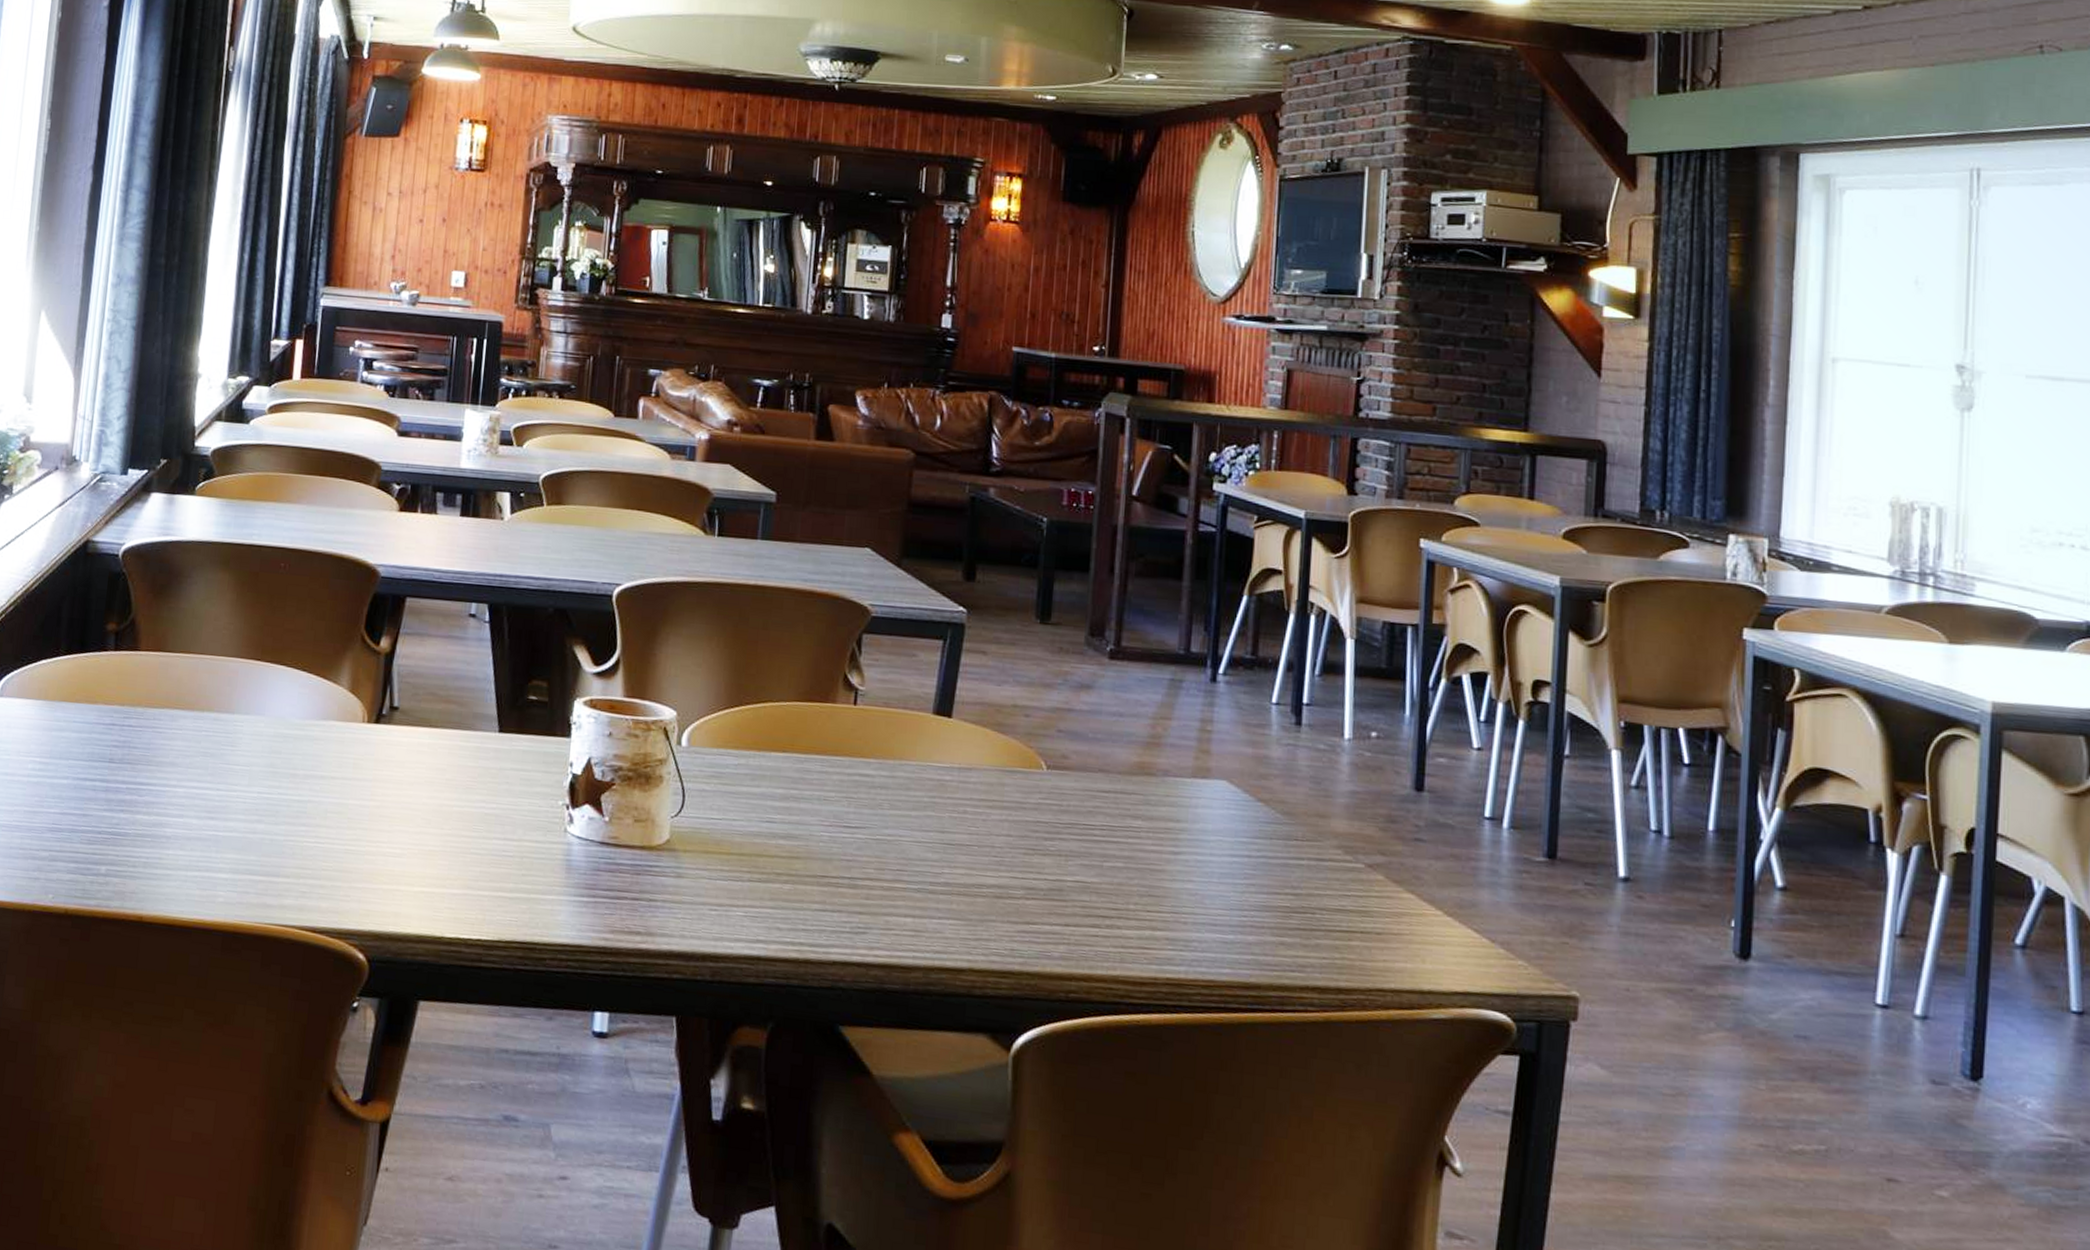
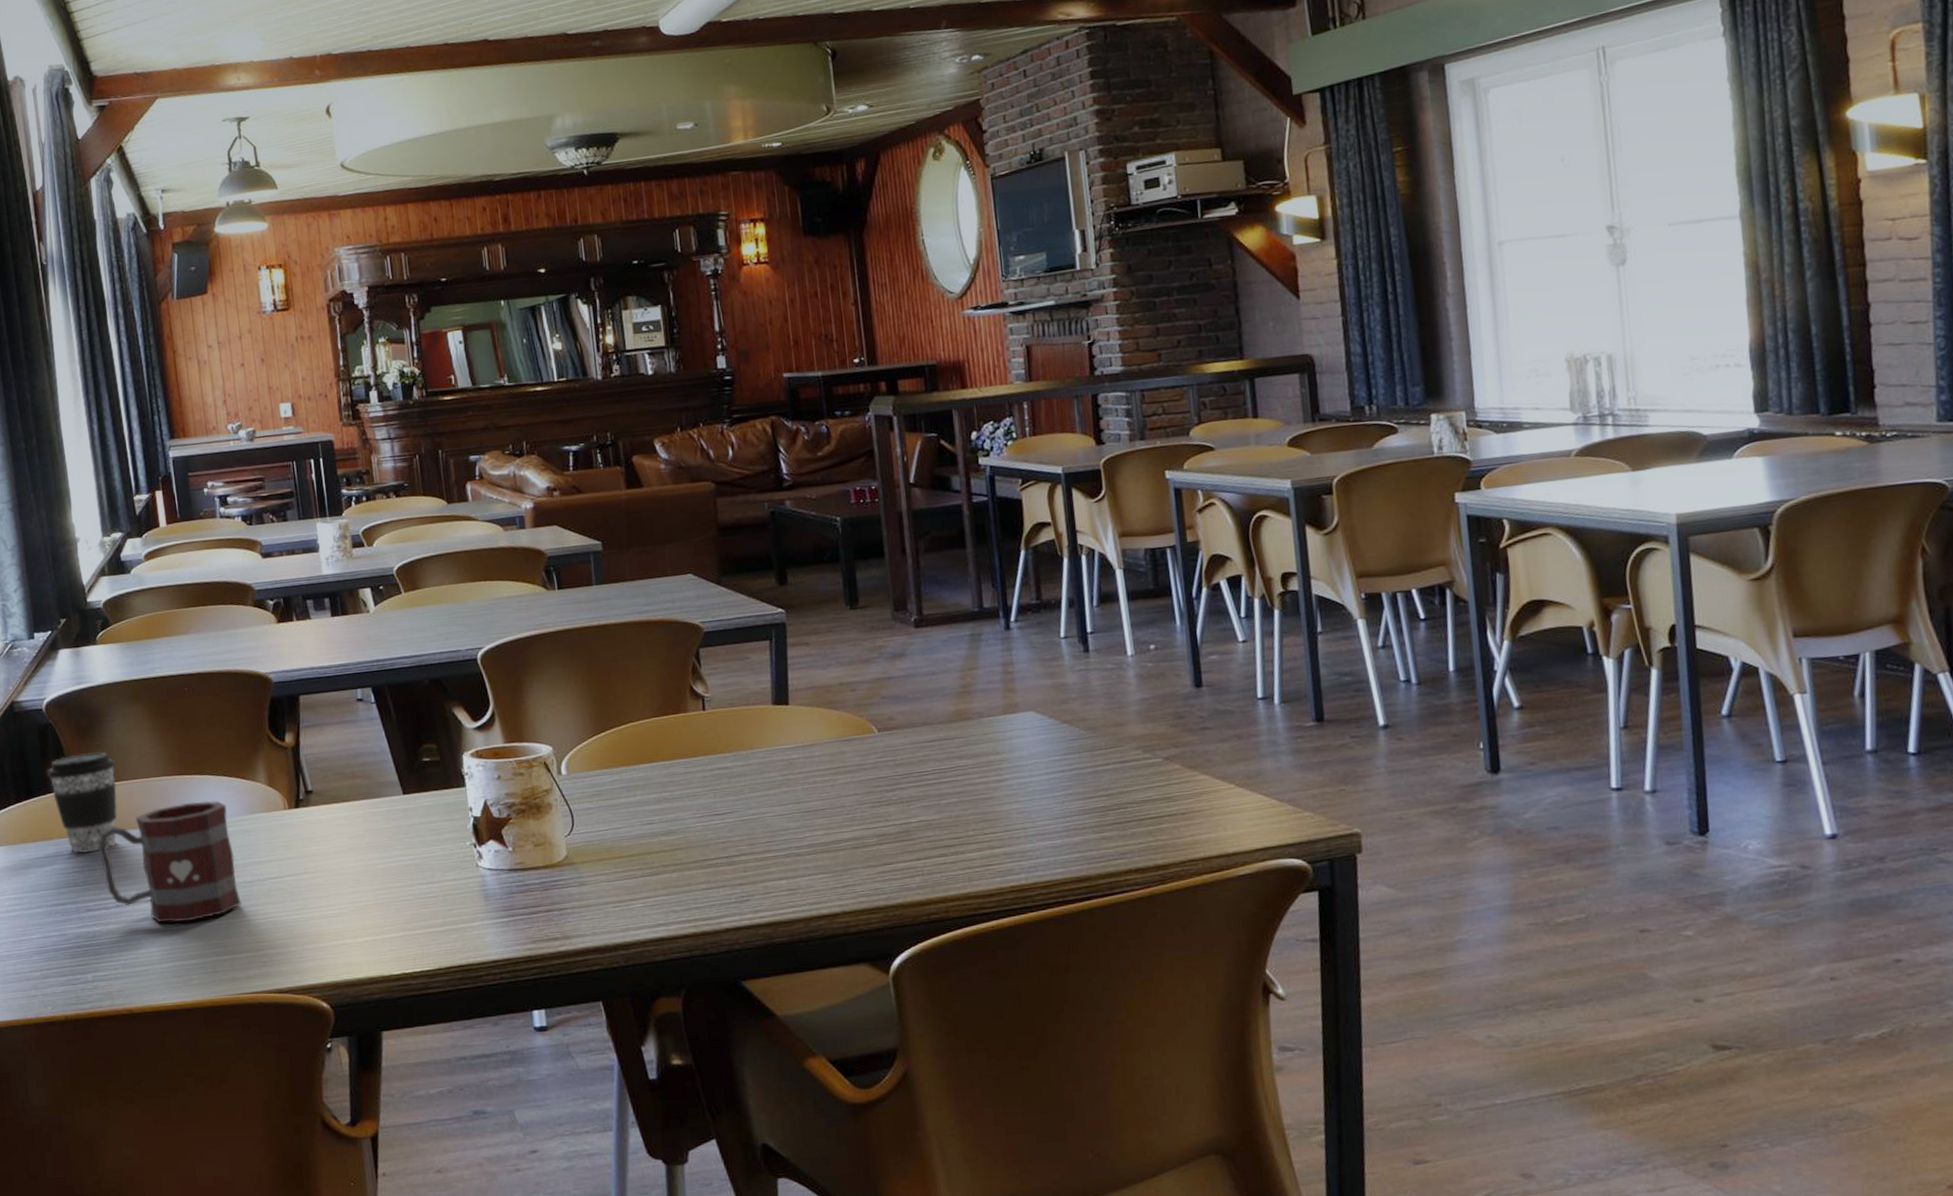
coffee cup: none [107,613,185,728] -> present [47,751,118,853]
mug: none [145,692,299,829] -> present [99,800,242,923]

